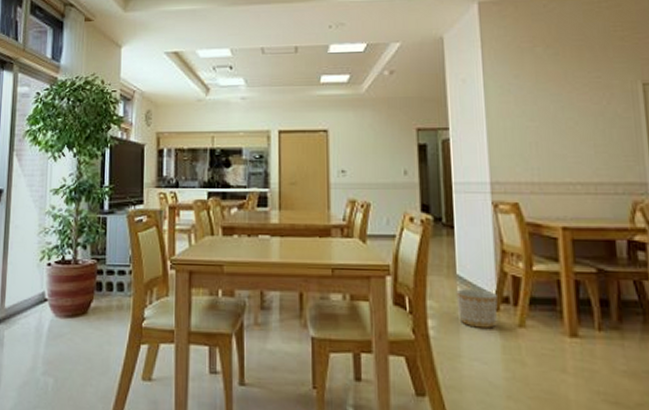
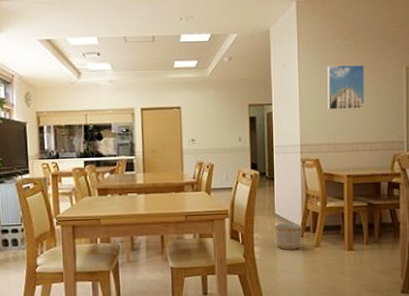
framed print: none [524,78,584,137] -> present [327,64,366,110]

